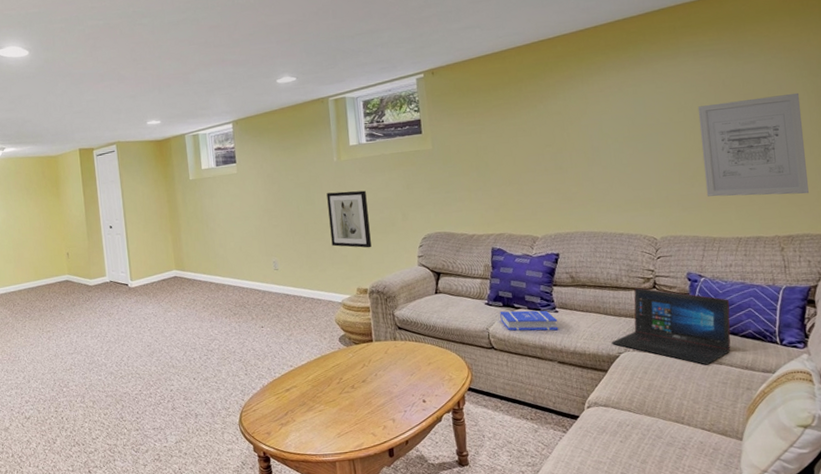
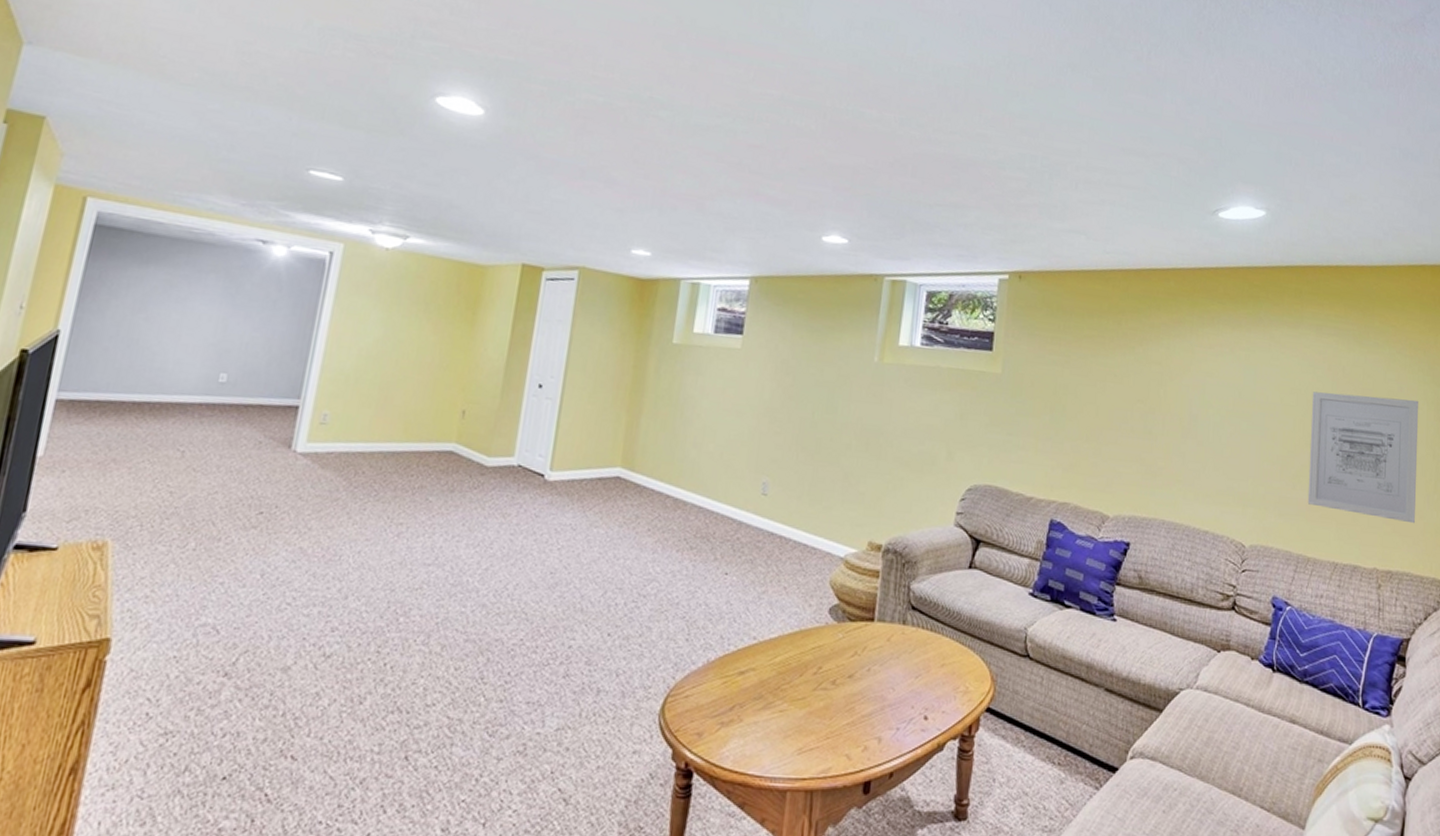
wall art: present [326,190,372,248] -> none [847,402,907,489]
book: present [500,310,559,331] -> none [1044,608,1114,646]
laptop: present [612,287,731,365] -> none [1173,604,1314,722]

